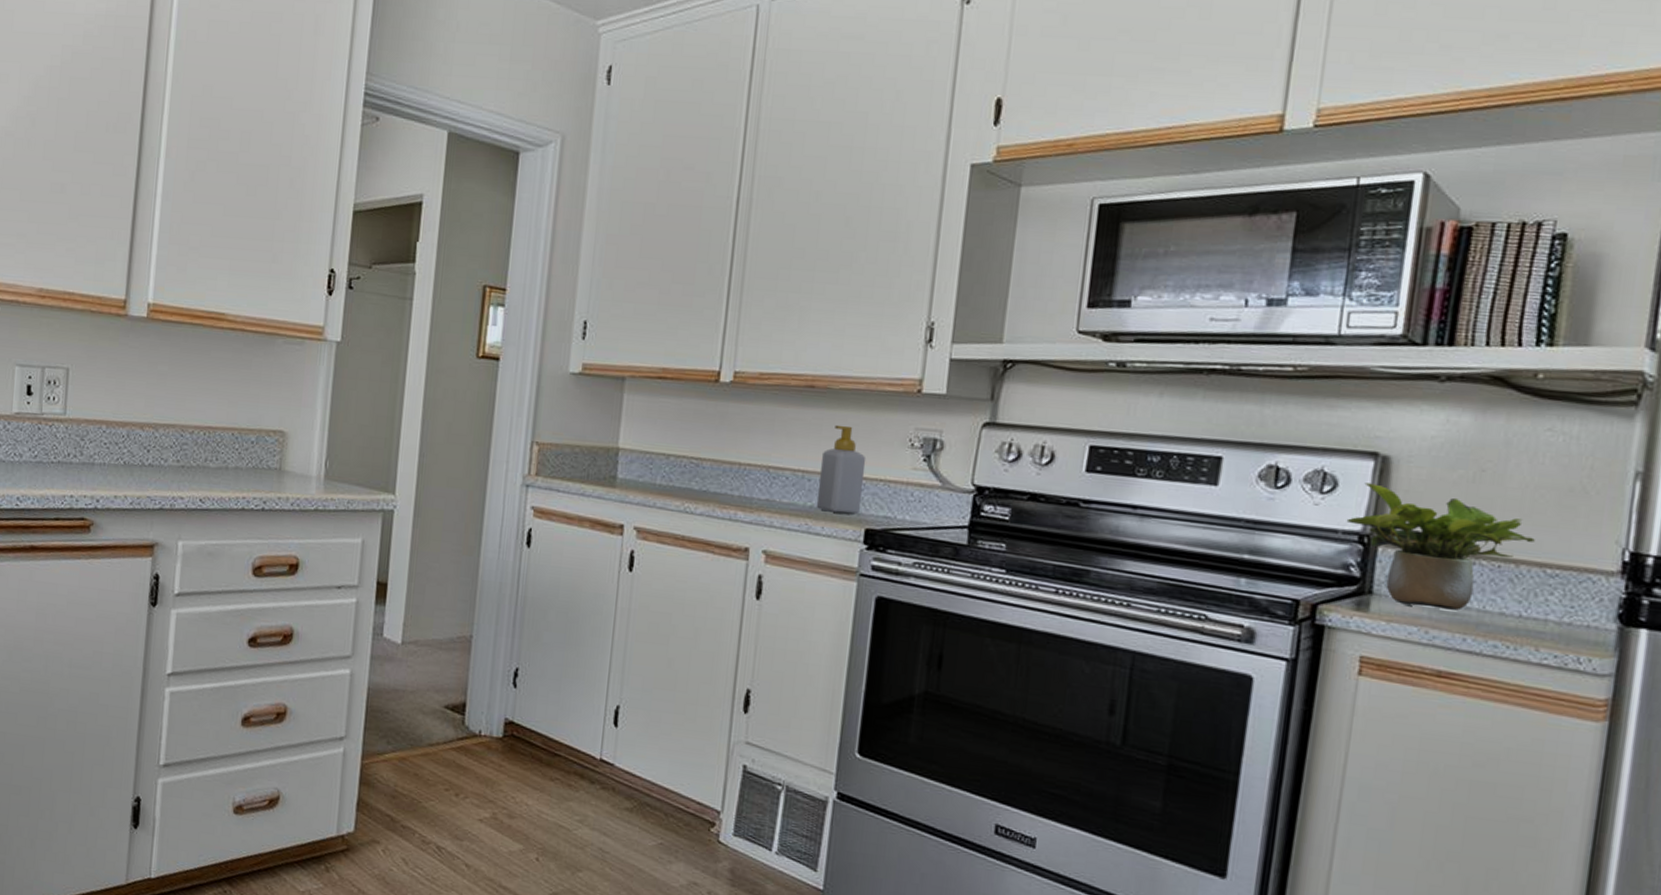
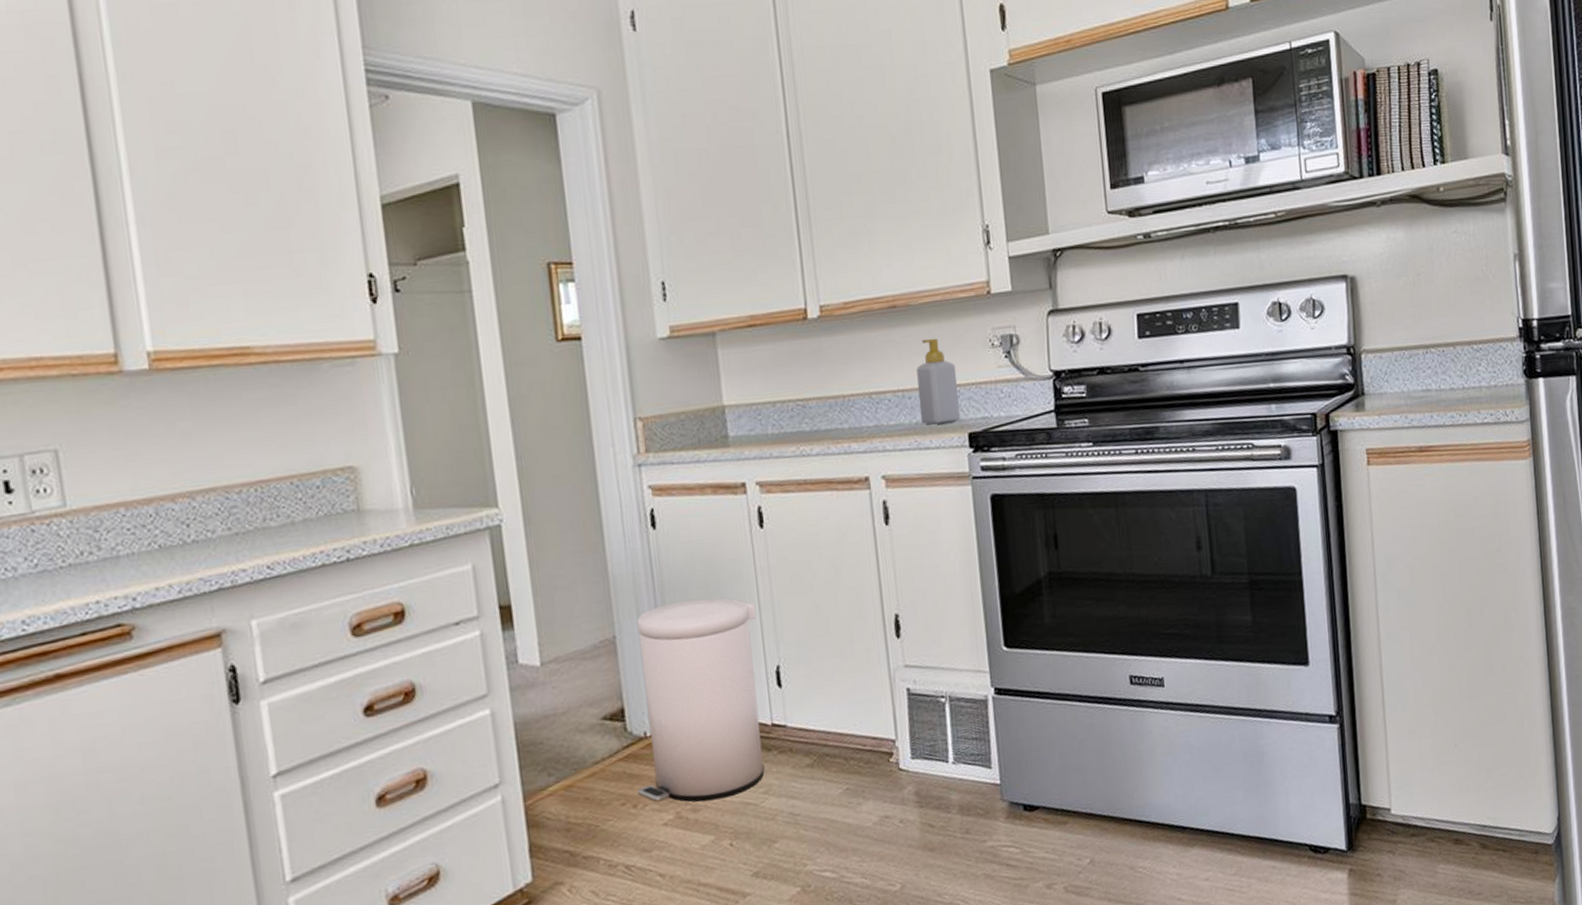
pedal bin: none [462,619,609,815] -> present [637,597,765,803]
potted plant: present [1346,483,1535,611] -> none [1336,301,1462,399]

